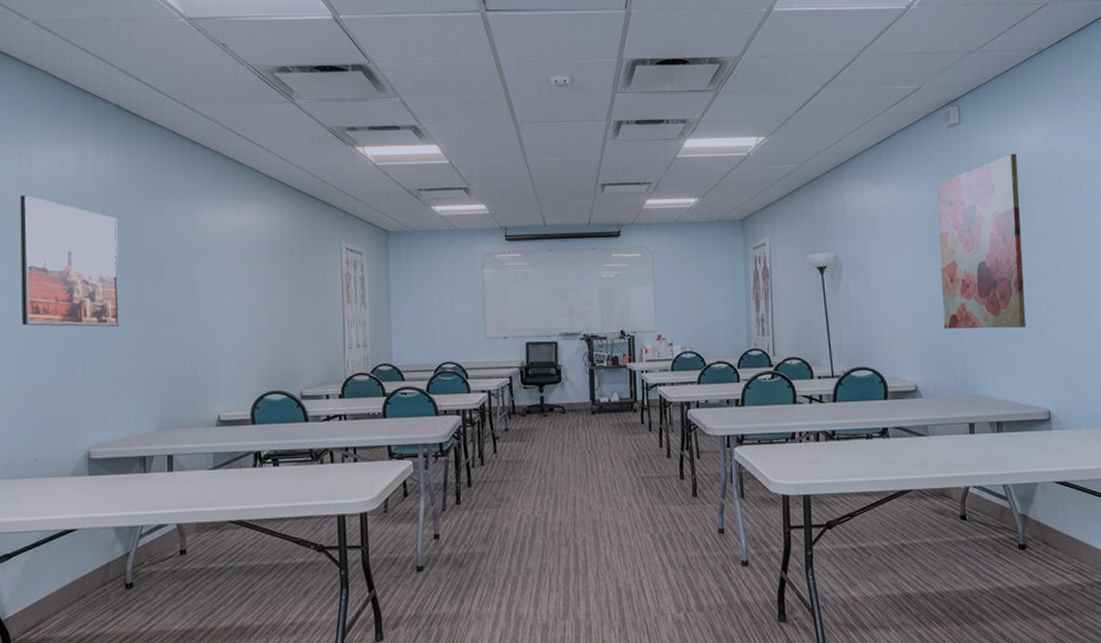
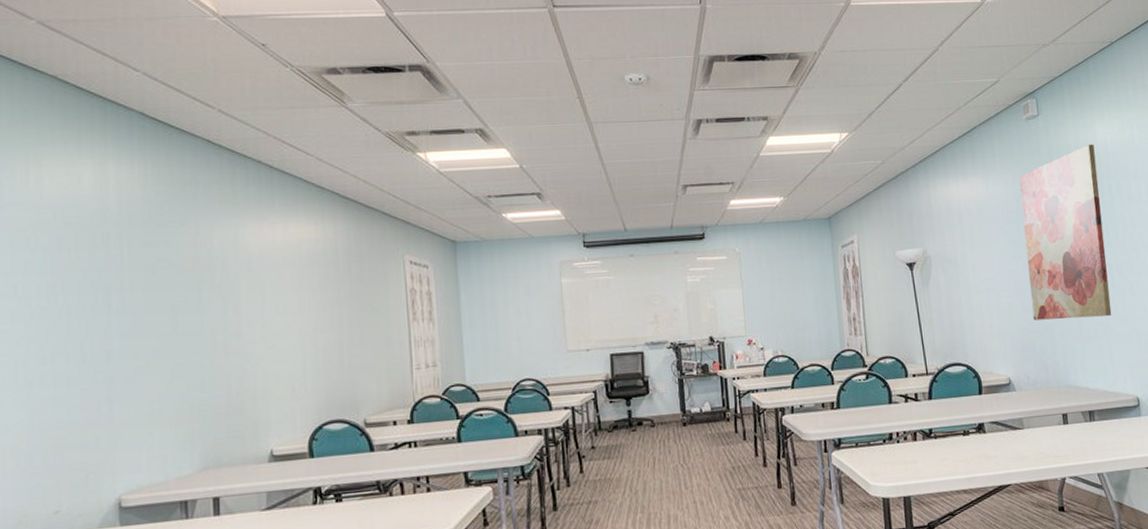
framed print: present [20,195,120,327] -> none [28,215,153,362]

